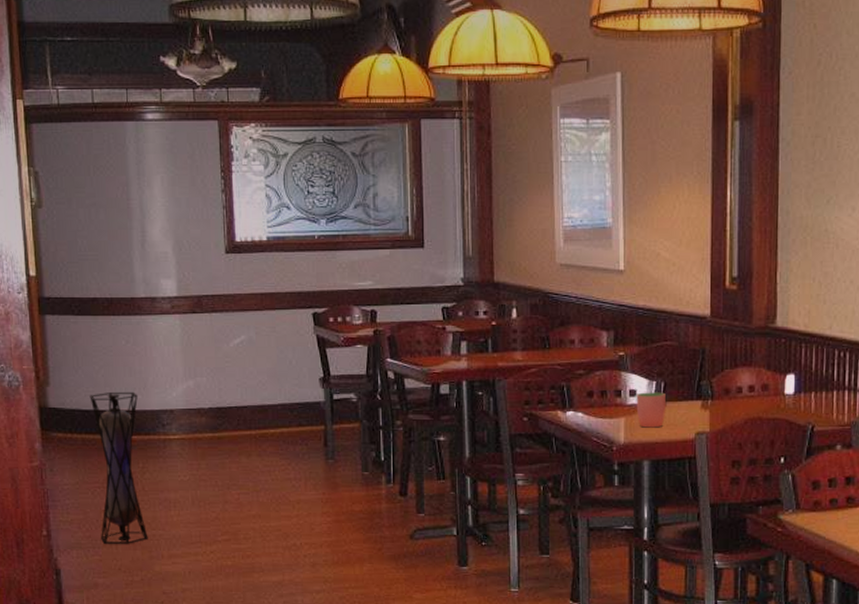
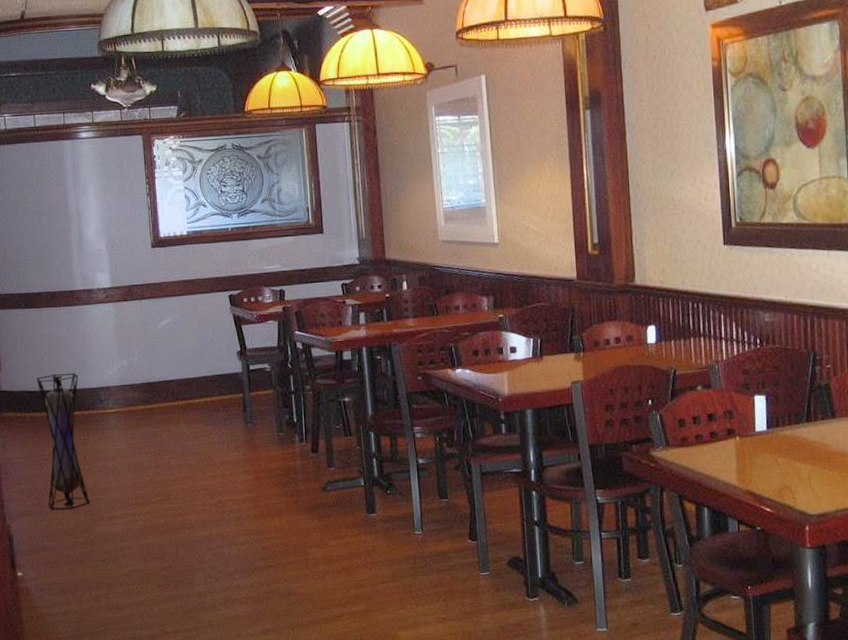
cup: present [636,392,666,428] -> none [516,348,543,380]

